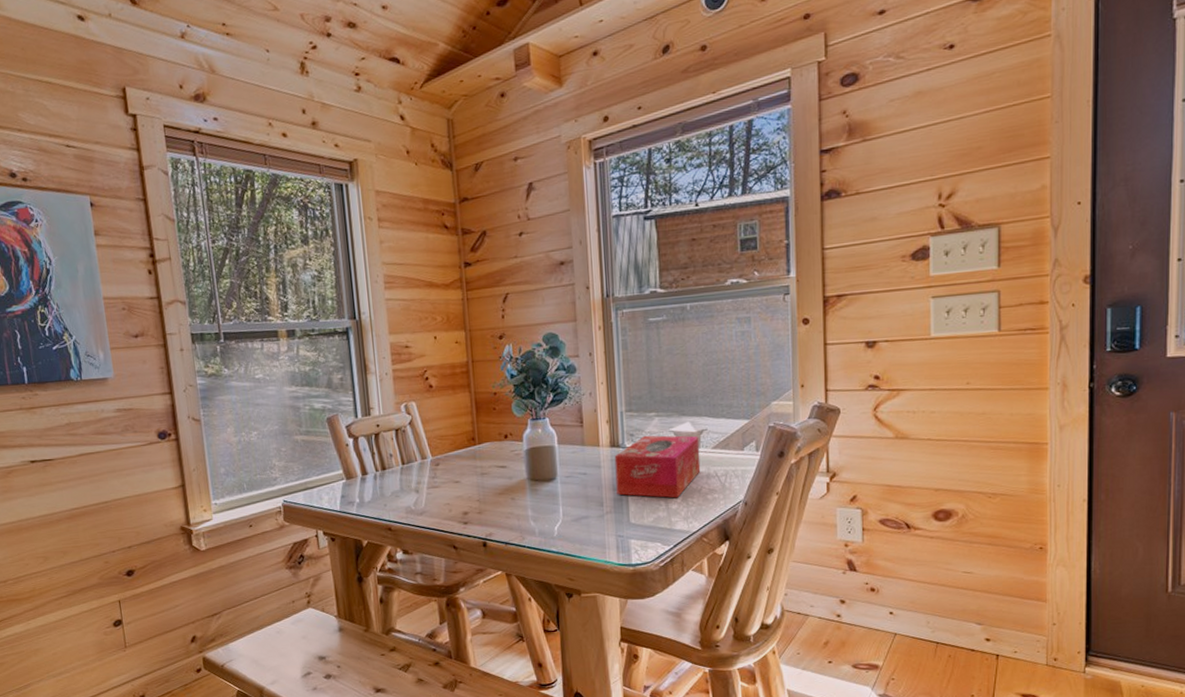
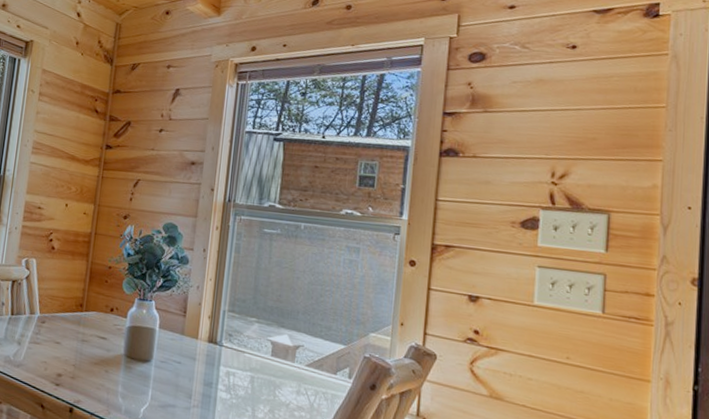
tissue box: present [614,435,701,498] -> none [206,338,295,408]

